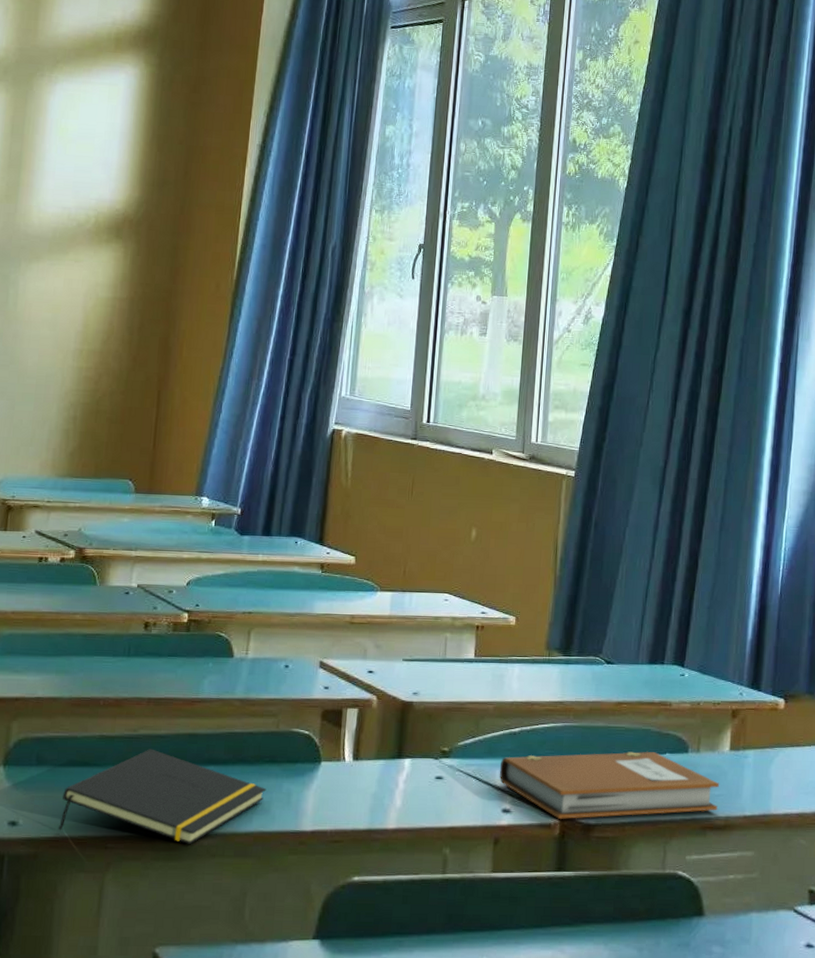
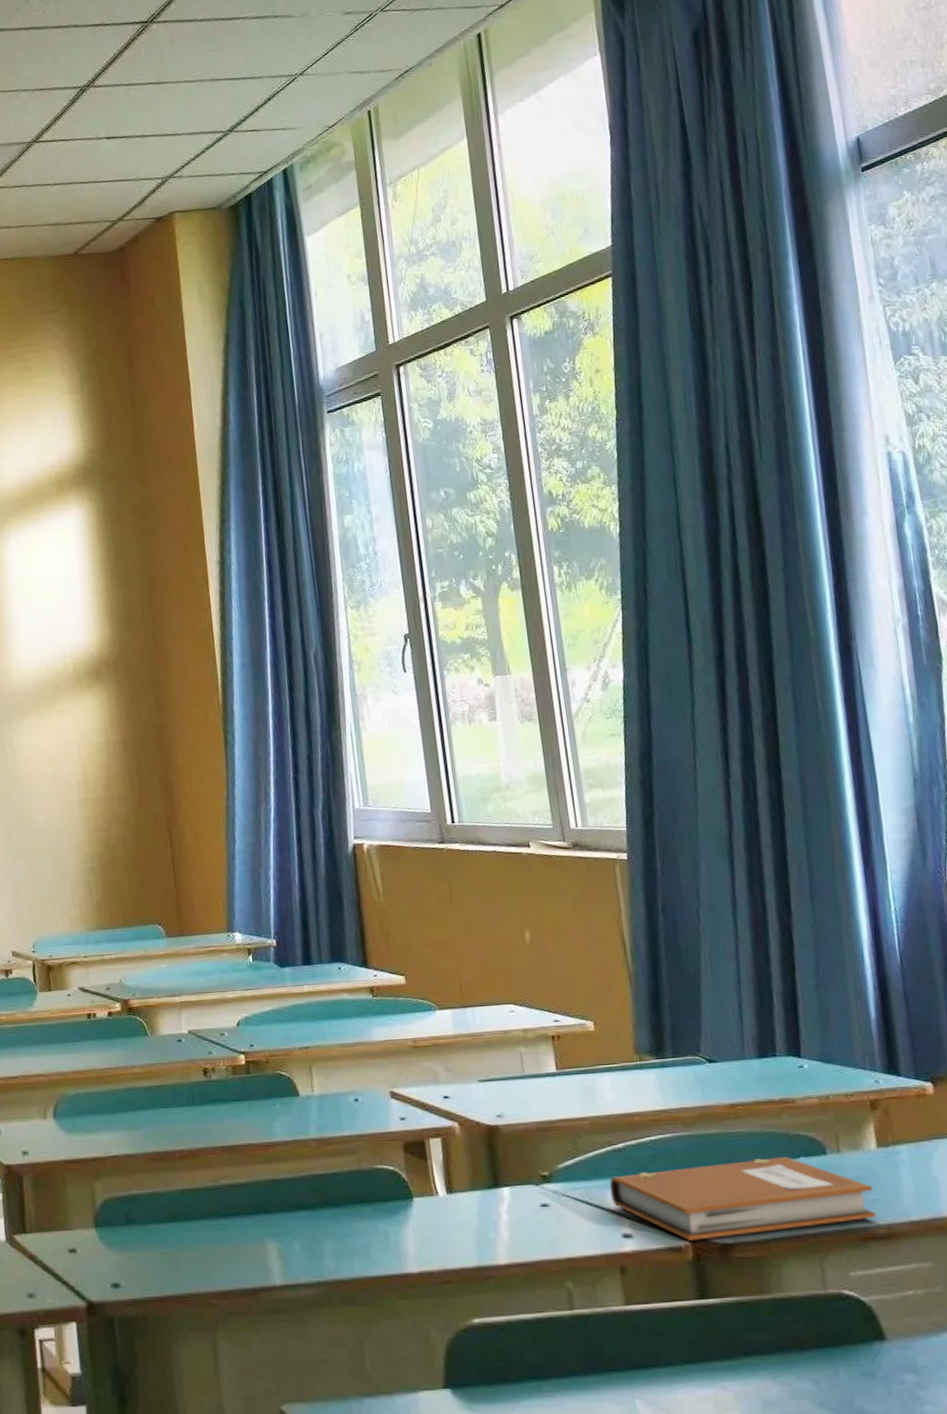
notepad: present [58,749,266,844] -> none [158,1199,362,1295]

